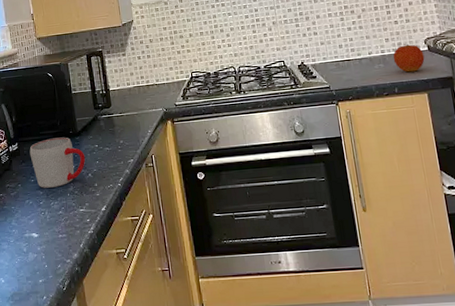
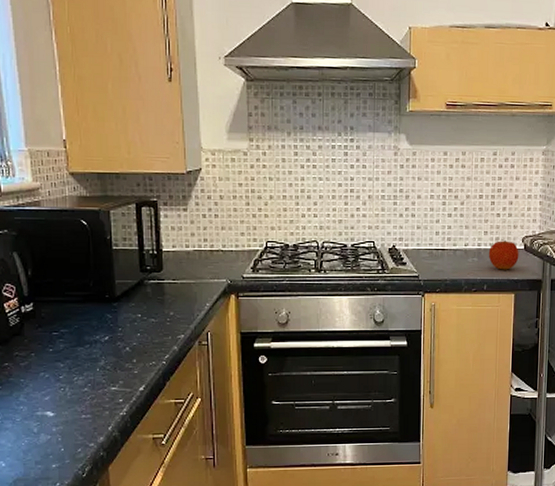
mug: present [29,137,86,188] -> none [49,301,124,360]

